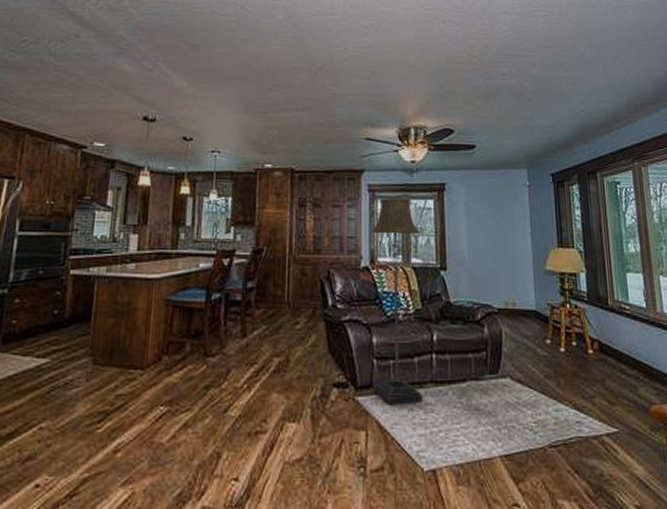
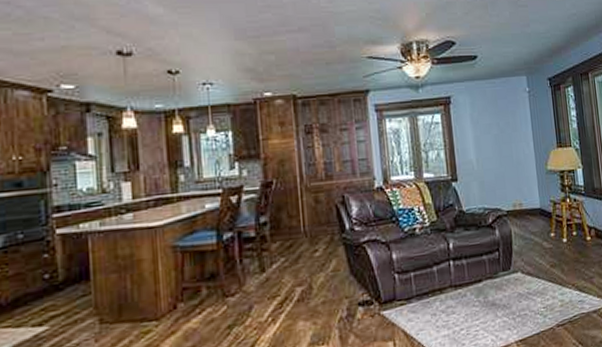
floor lamp: present [370,198,423,405] -> none [381,115,444,315]

